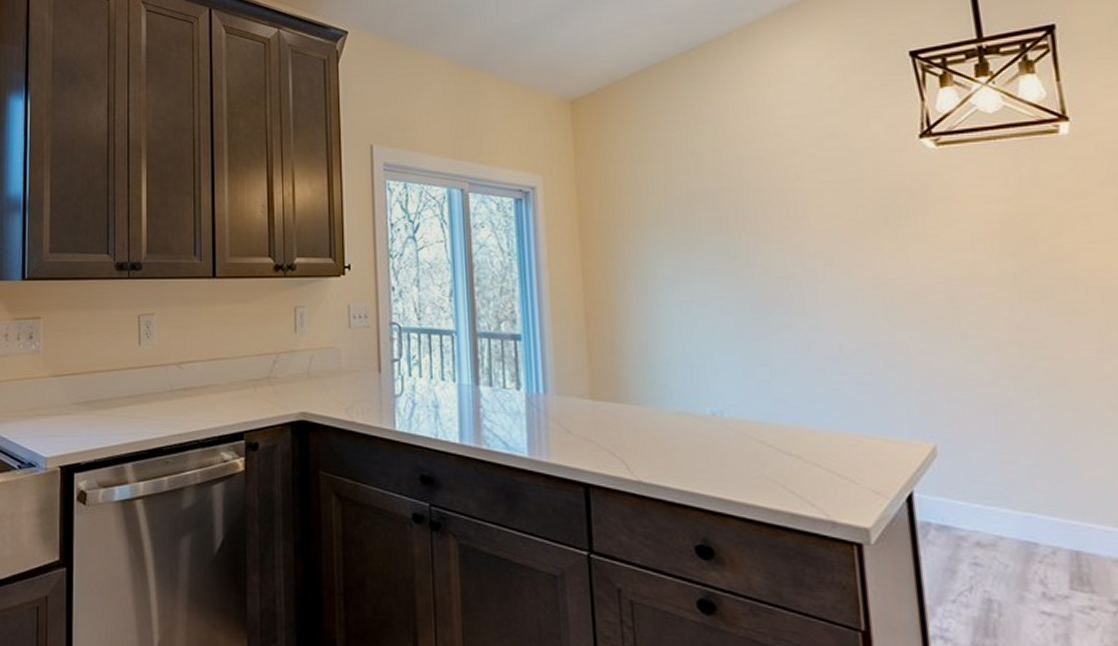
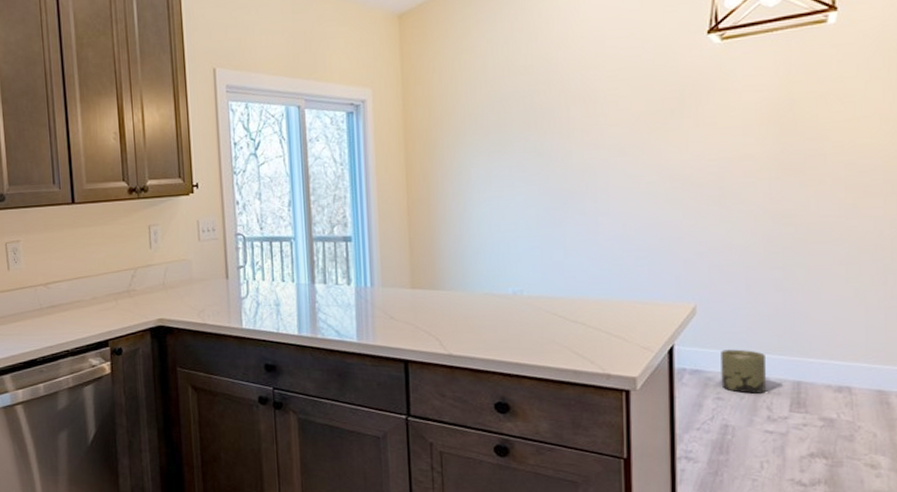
planter: none [973,503,1036,562] -> present [721,349,766,394]

